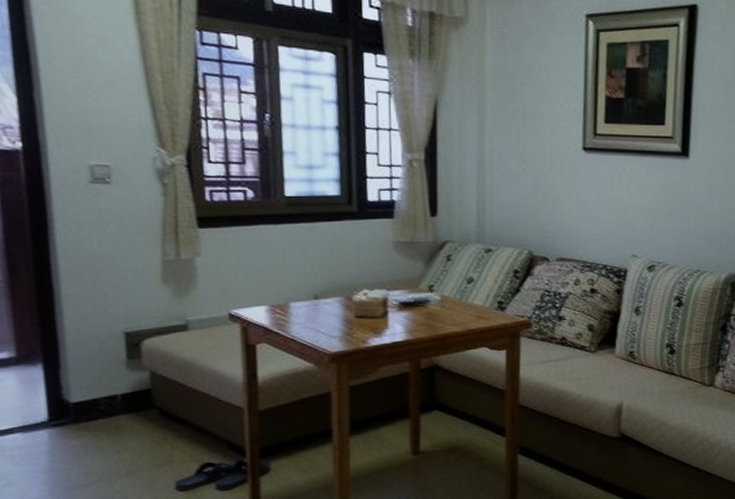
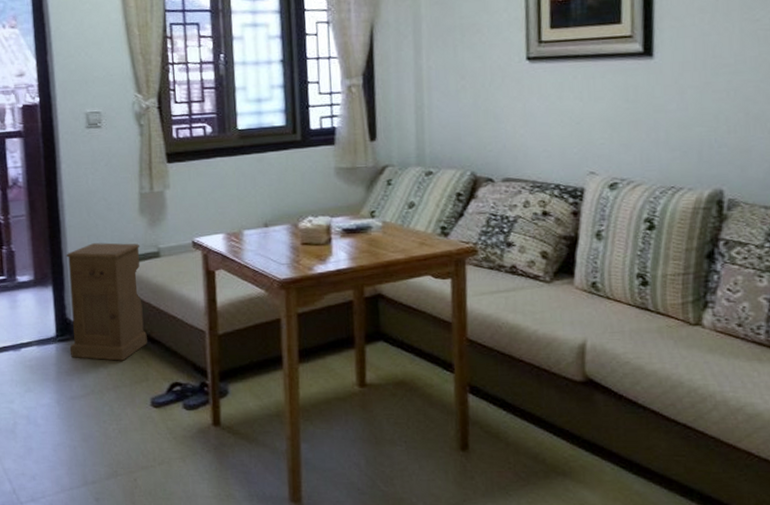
nightstand: none [62,314,172,445] -> present [66,242,148,361]

